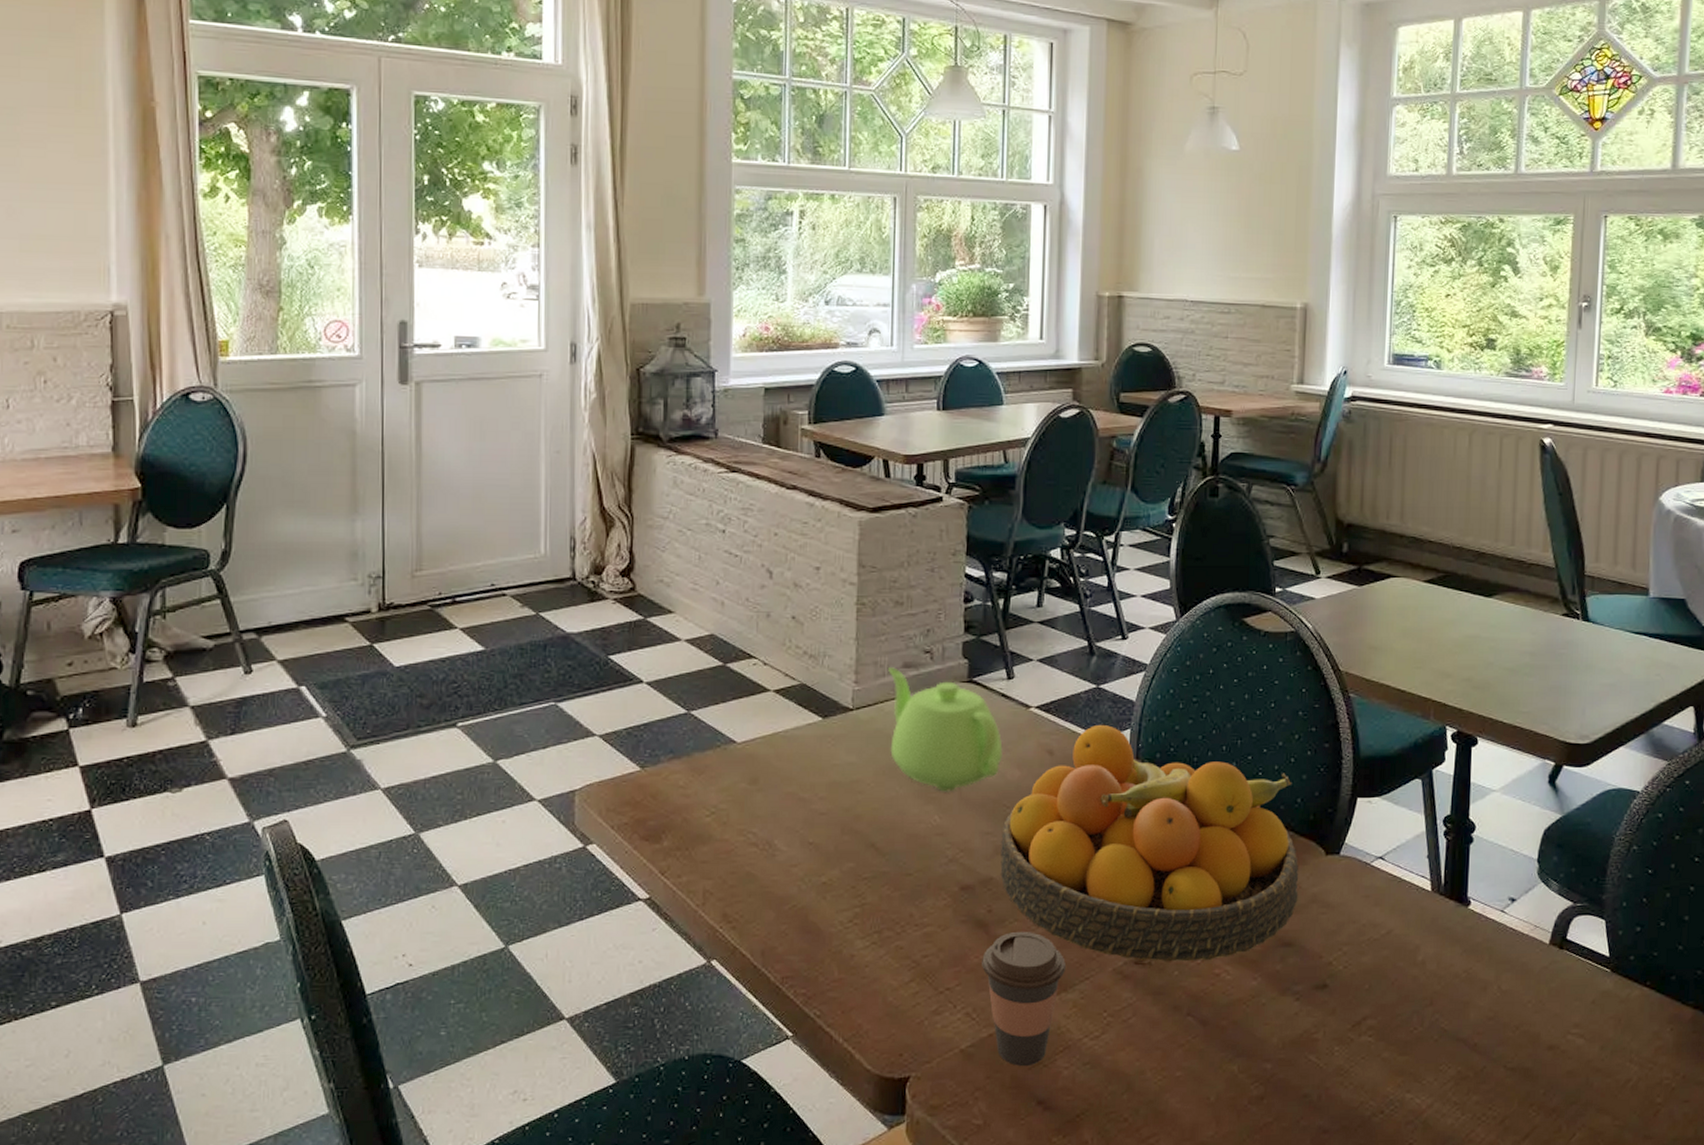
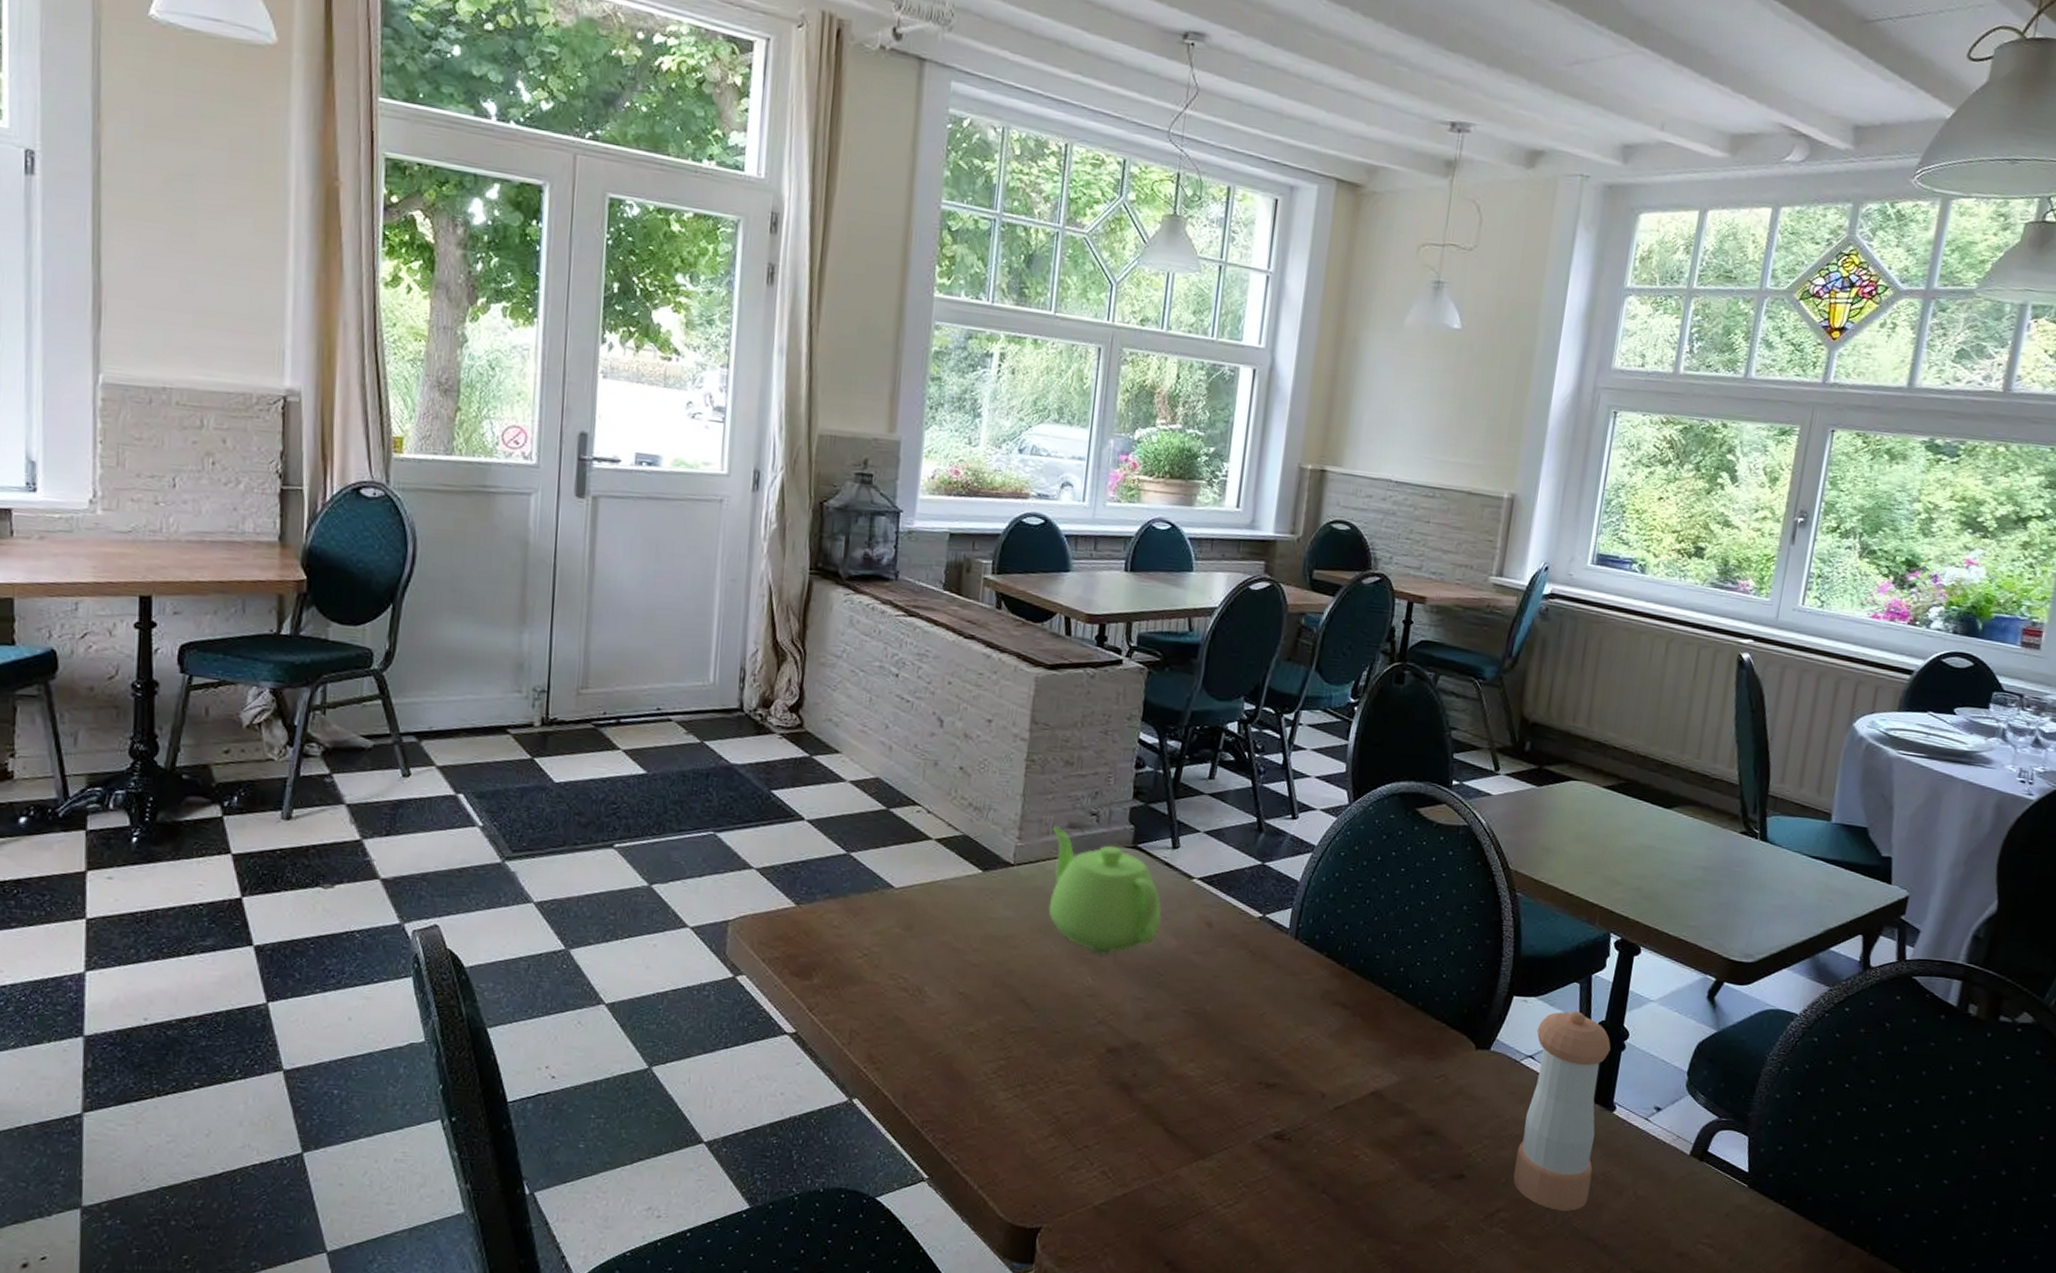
coffee cup: present [982,931,1066,1067] -> none [1122,1096,1206,1228]
fruit bowl: present [1000,725,1298,962] -> none [1148,902,1450,1141]
pepper shaker: none [1376,807,1459,1013] -> present [1513,1011,1611,1211]

